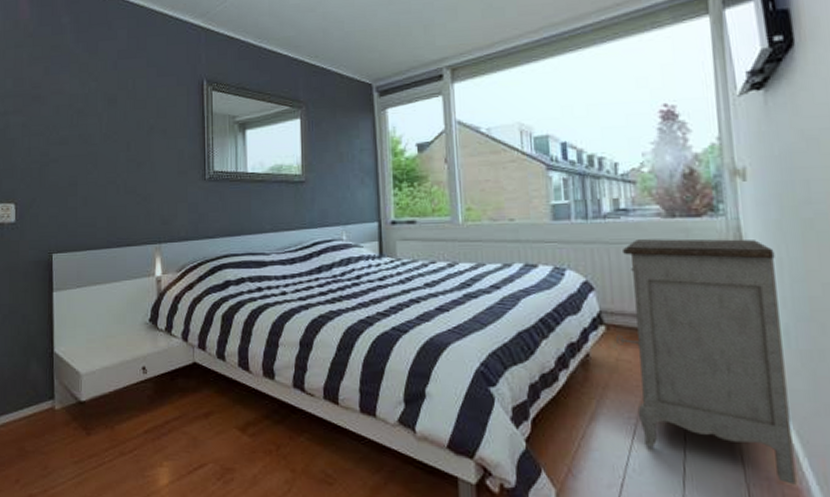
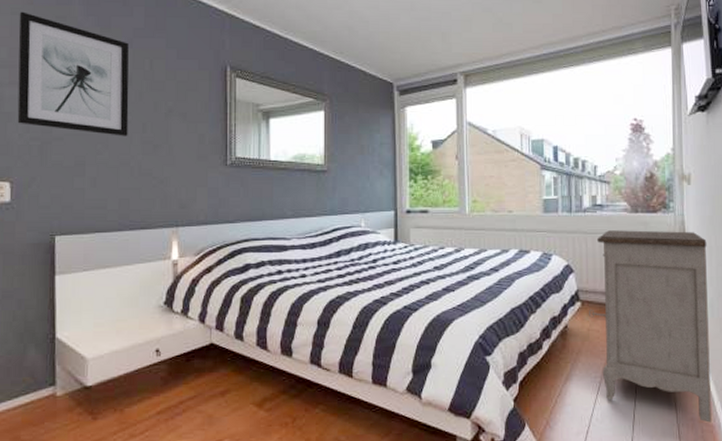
wall art: none [20,44,115,156] -> present [17,11,129,136]

